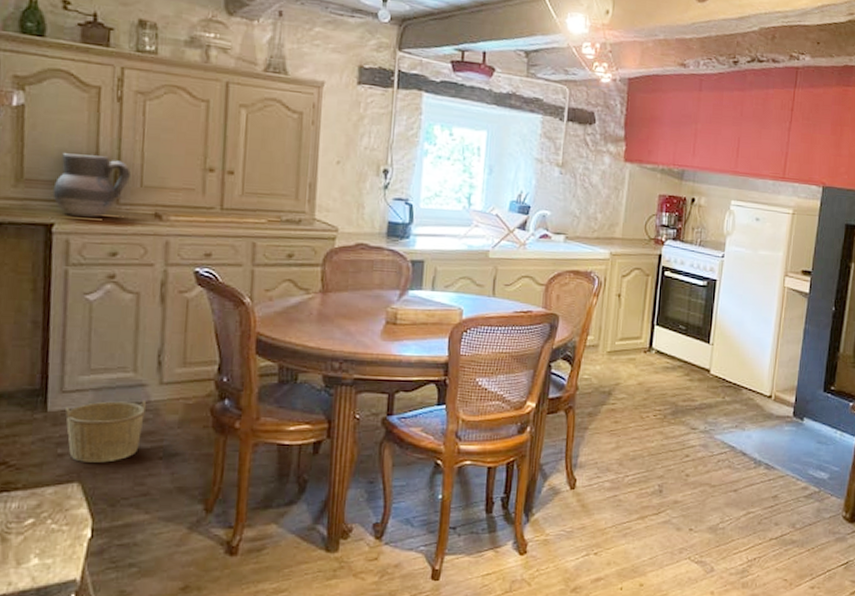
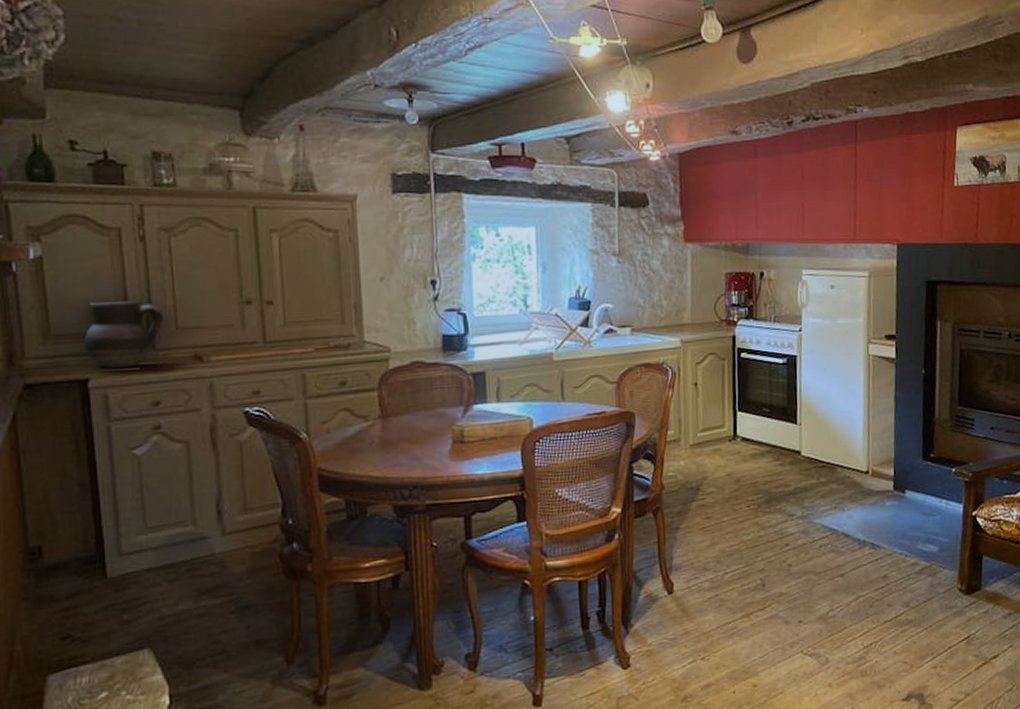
basket: present [65,401,147,463] -> none [126,554,212,627]

